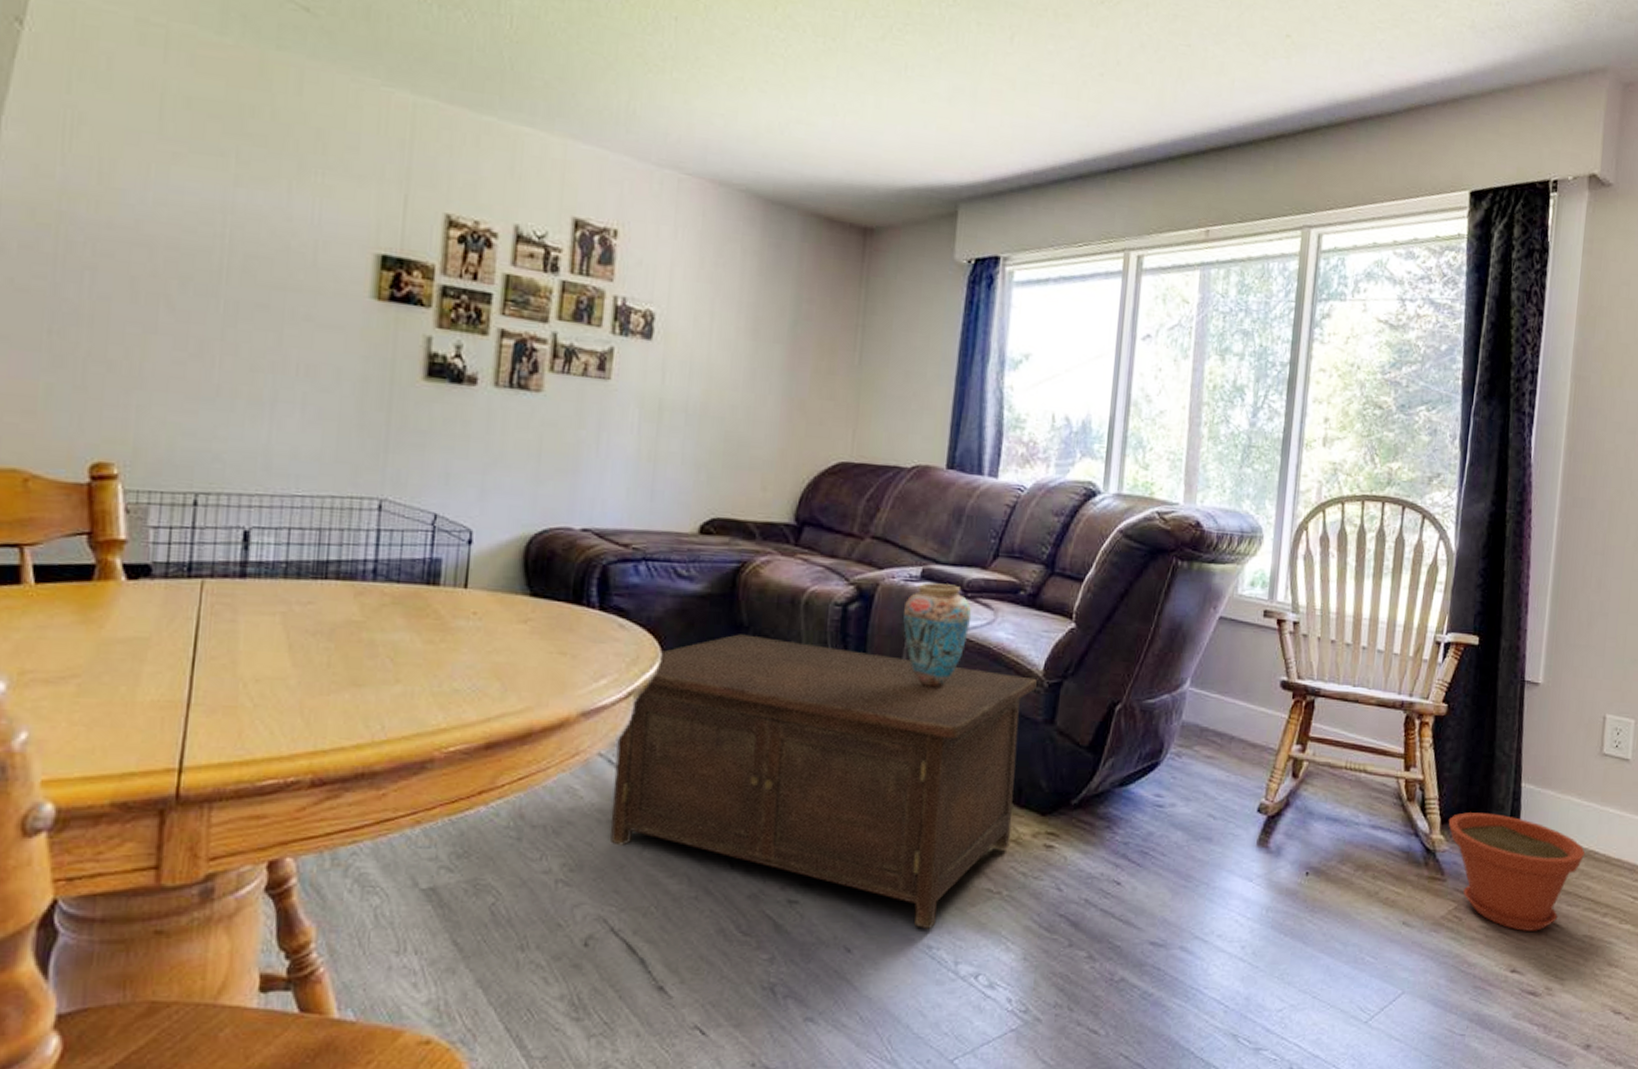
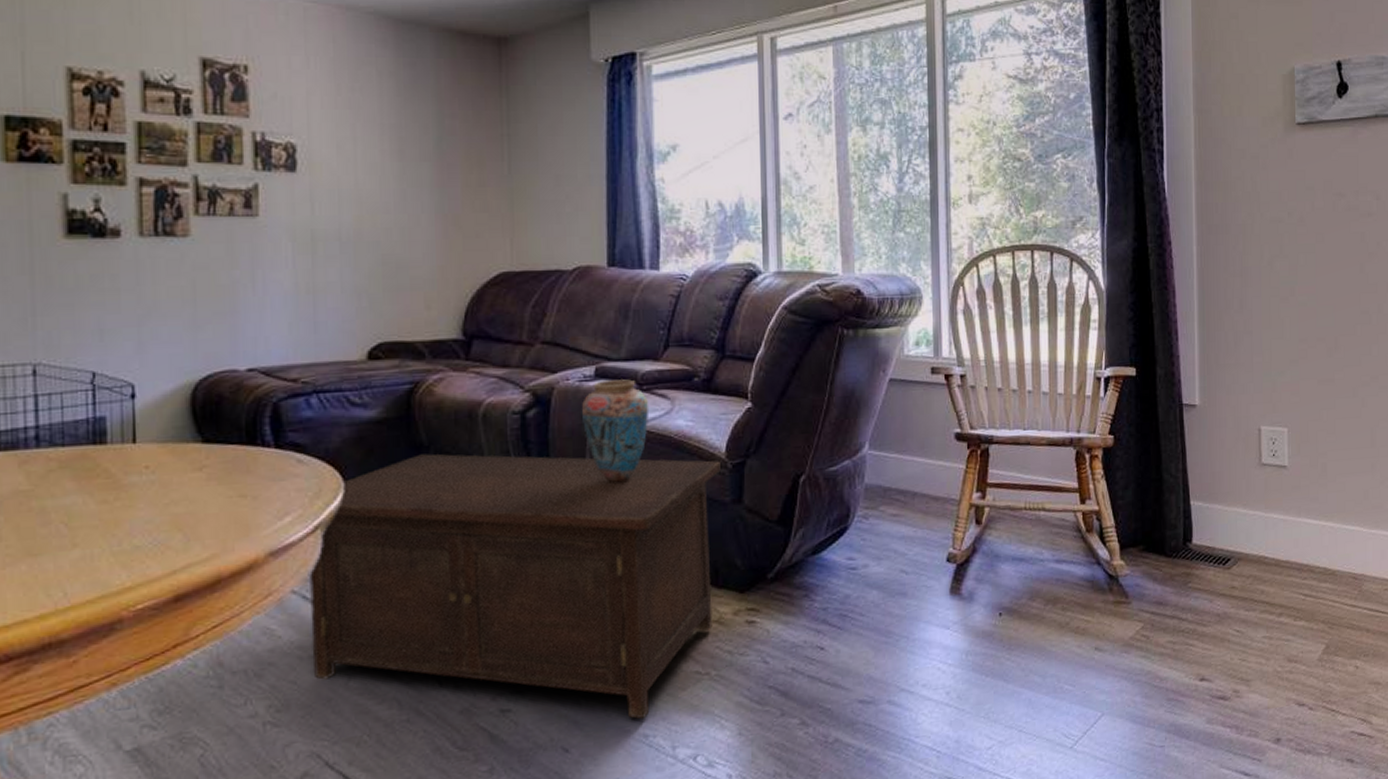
plant pot: present [1448,812,1586,931] -> none [1126,533,1256,641]

